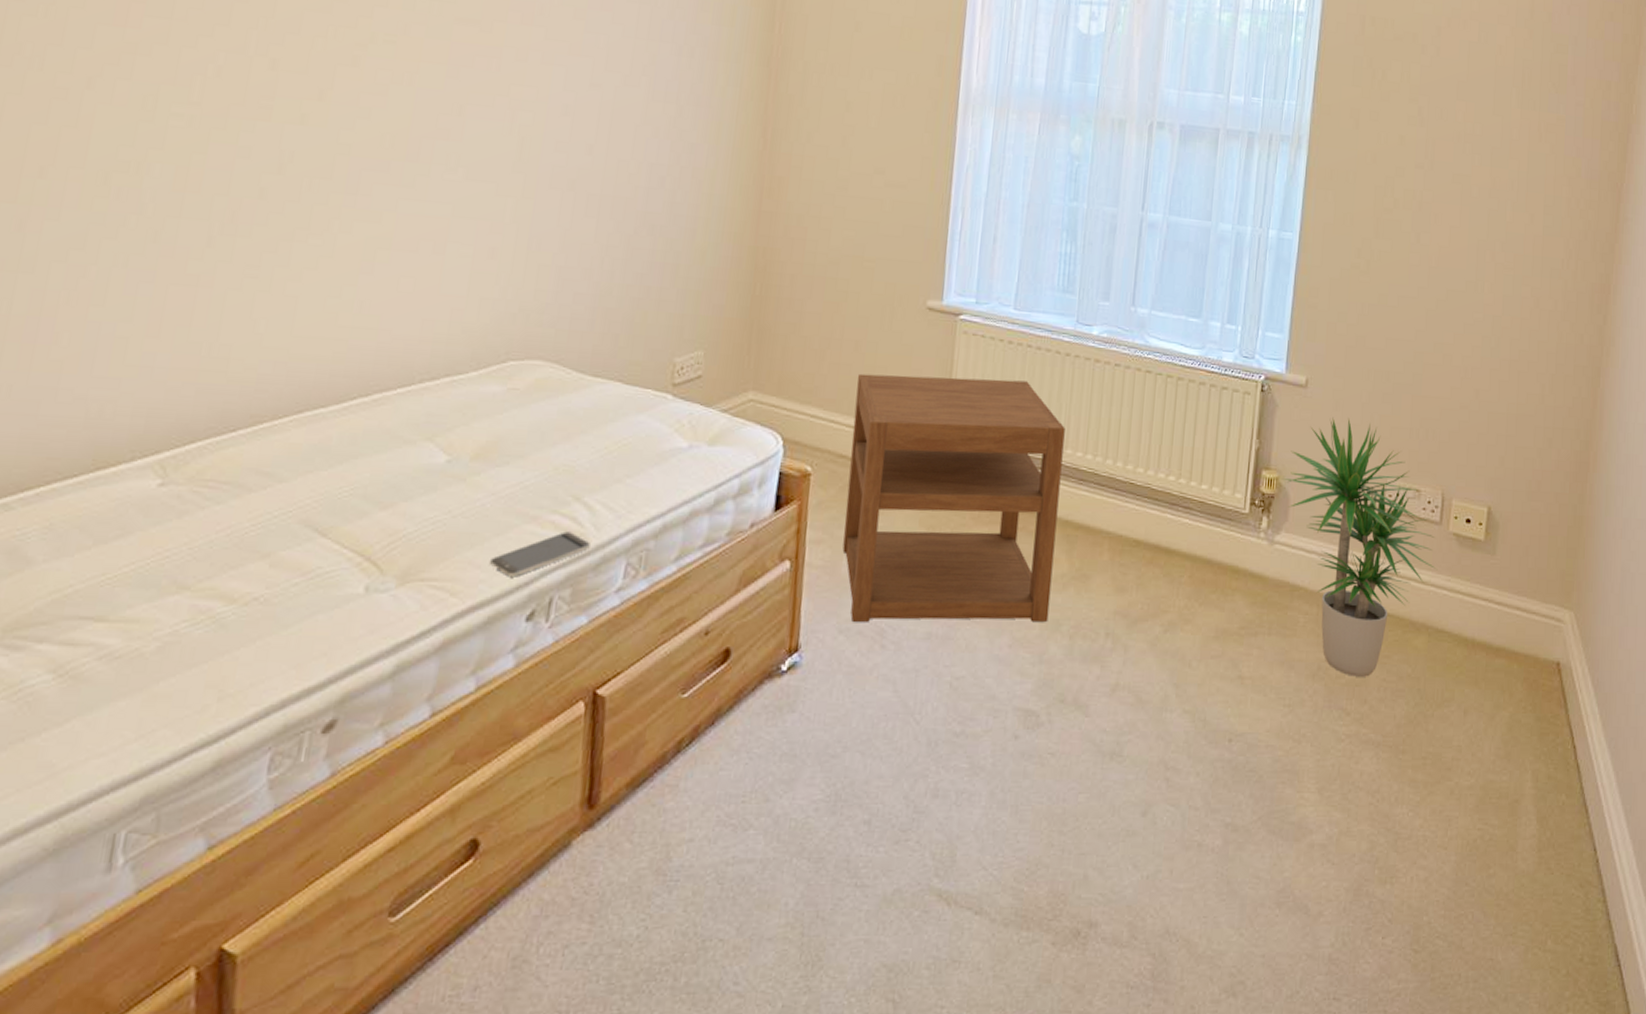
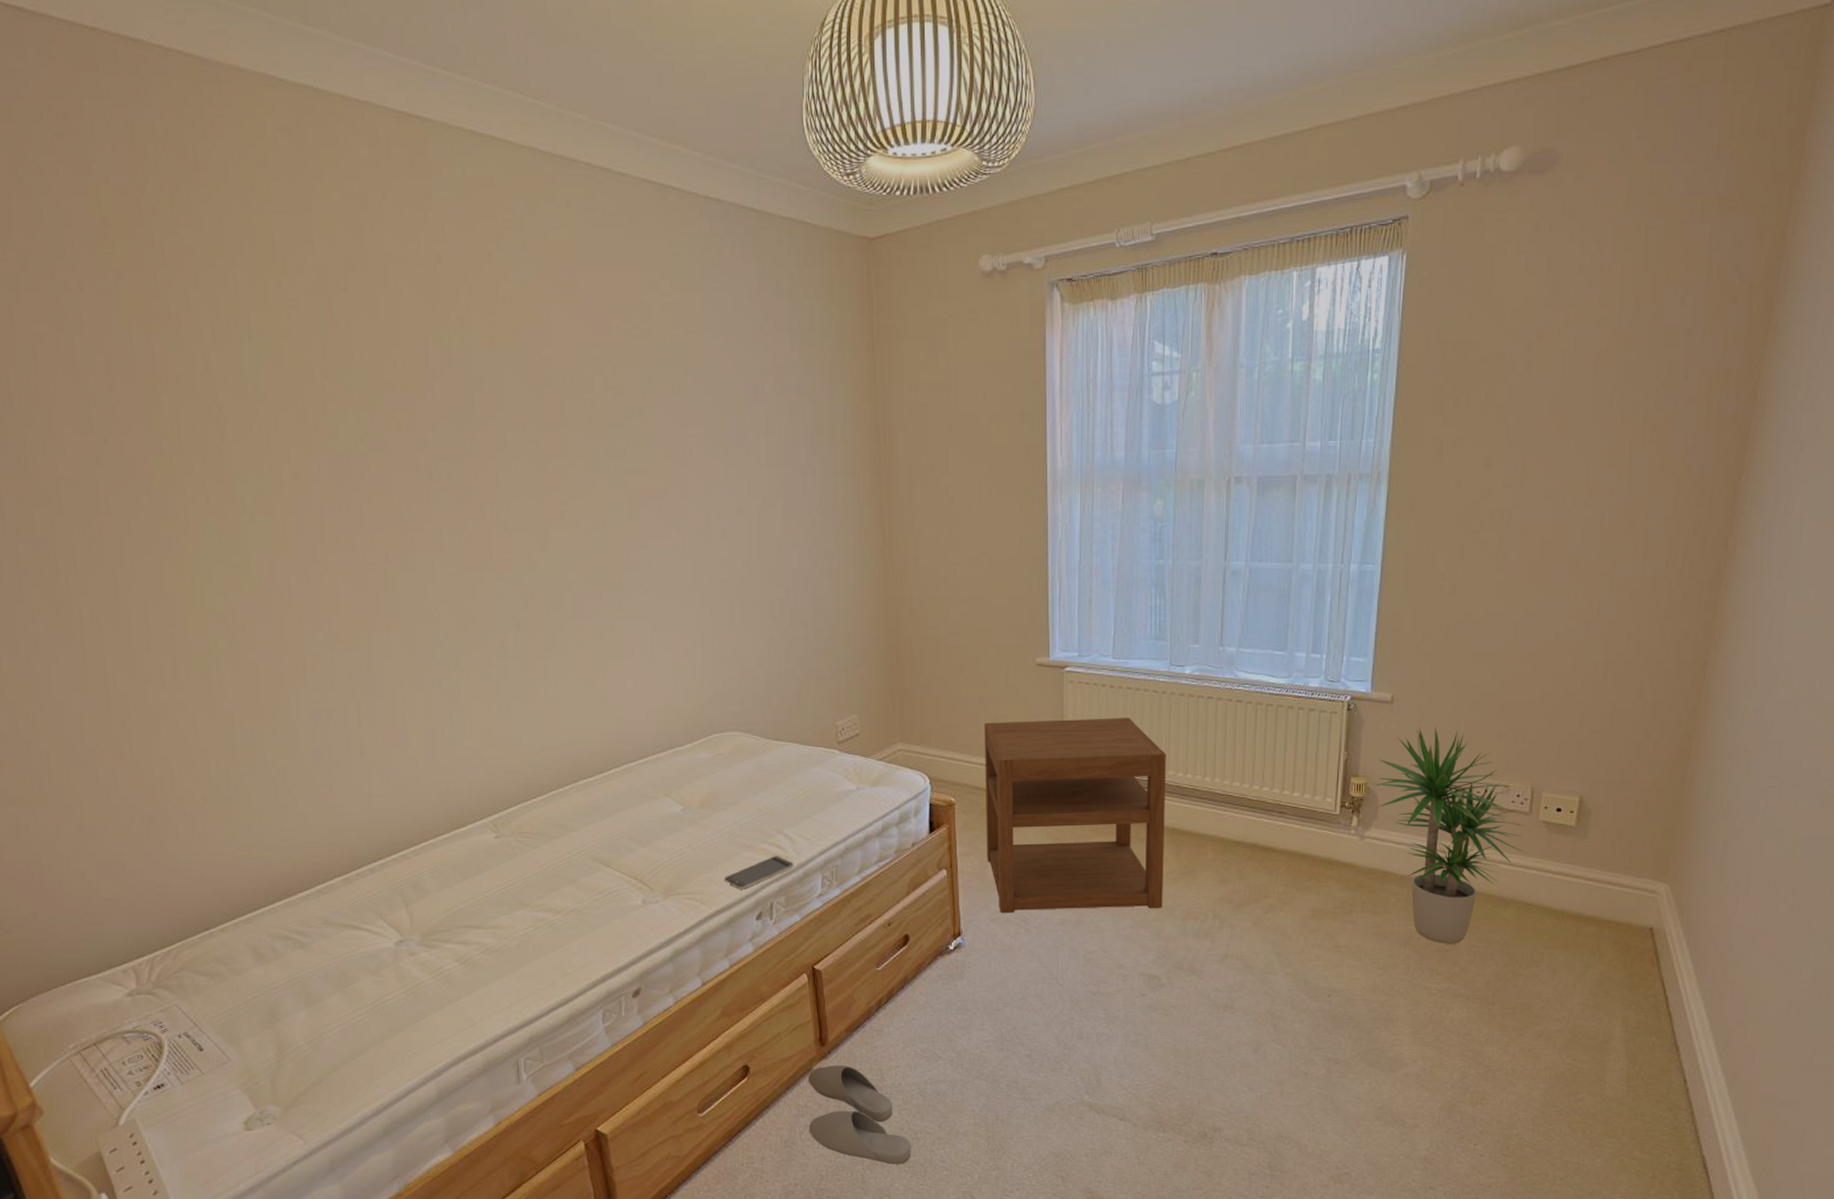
slippers: none [551,838,695,990] -> present [808,1065,911,1164]

